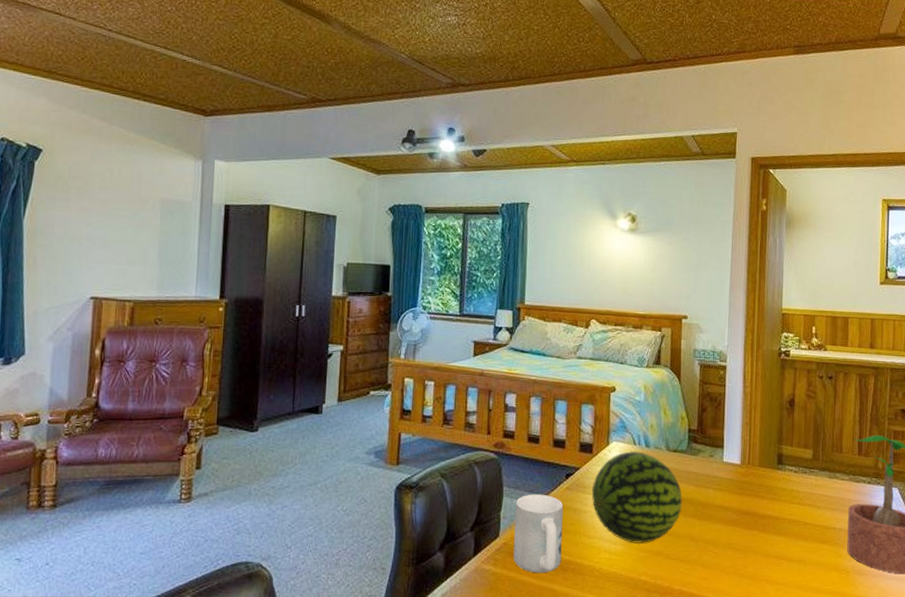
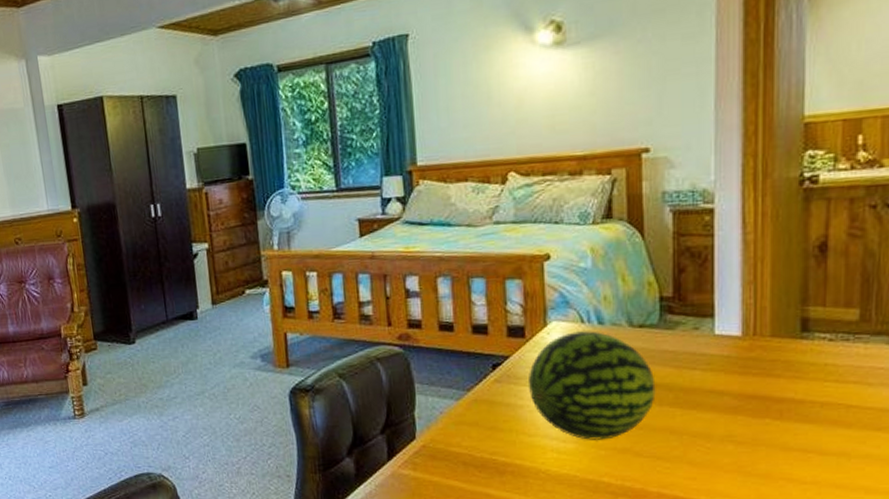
mug: present [514,494,564,574] -> none [431,389,496,477]

